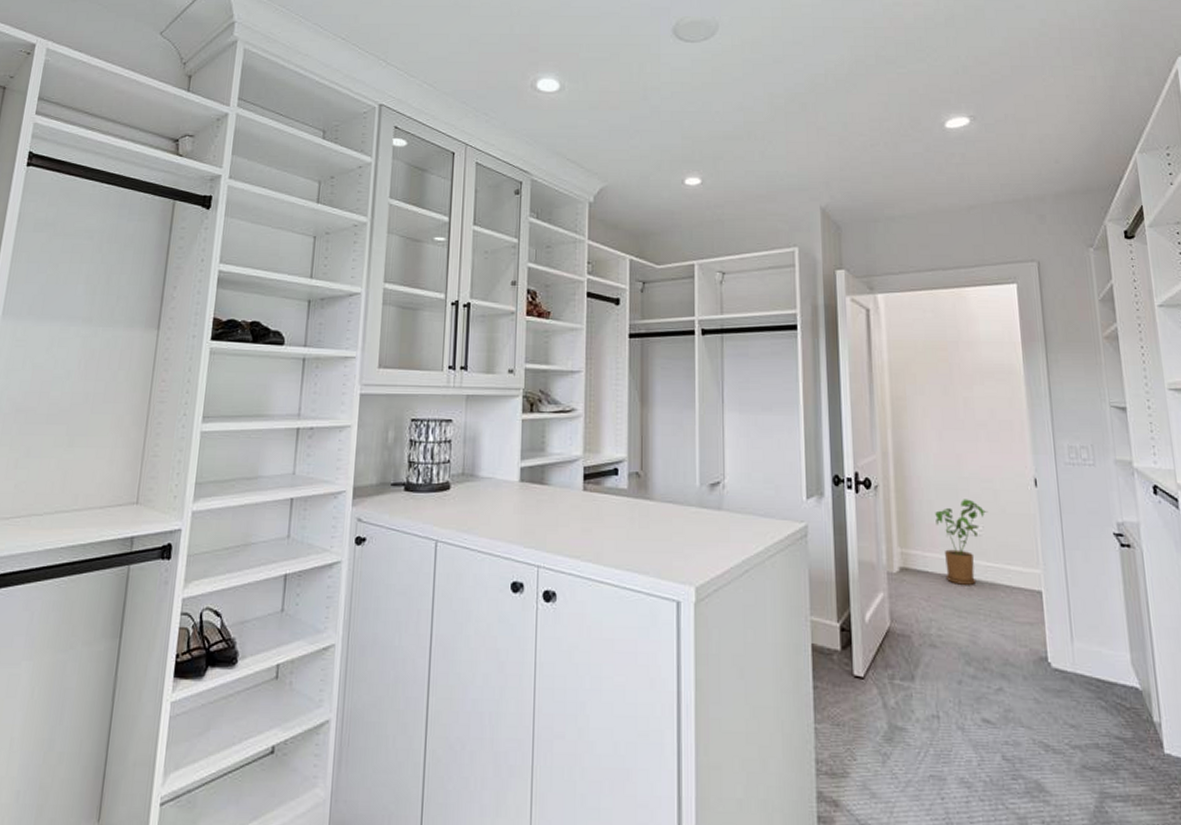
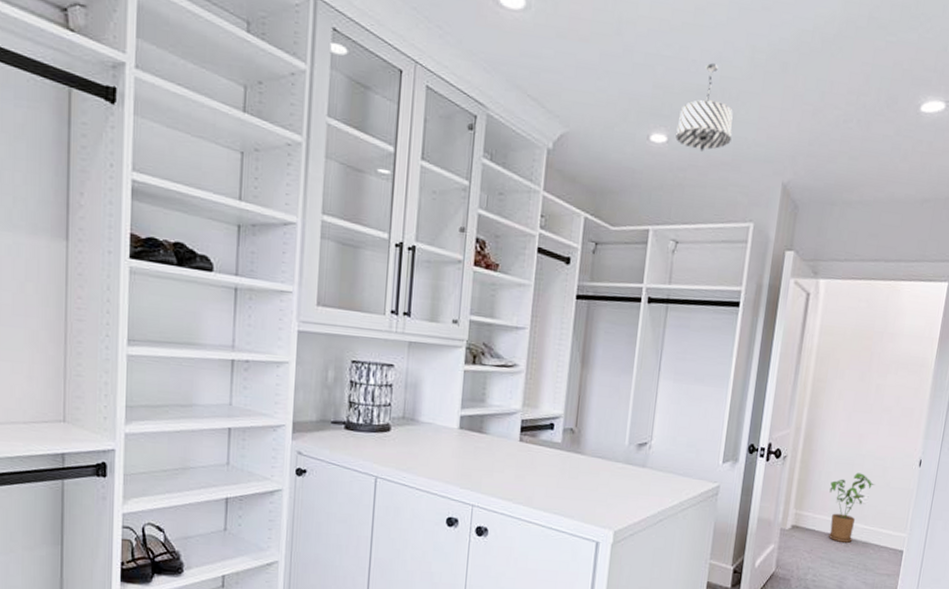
pendant light: none [709,112,763,188] -> present [676,63,733,152]

